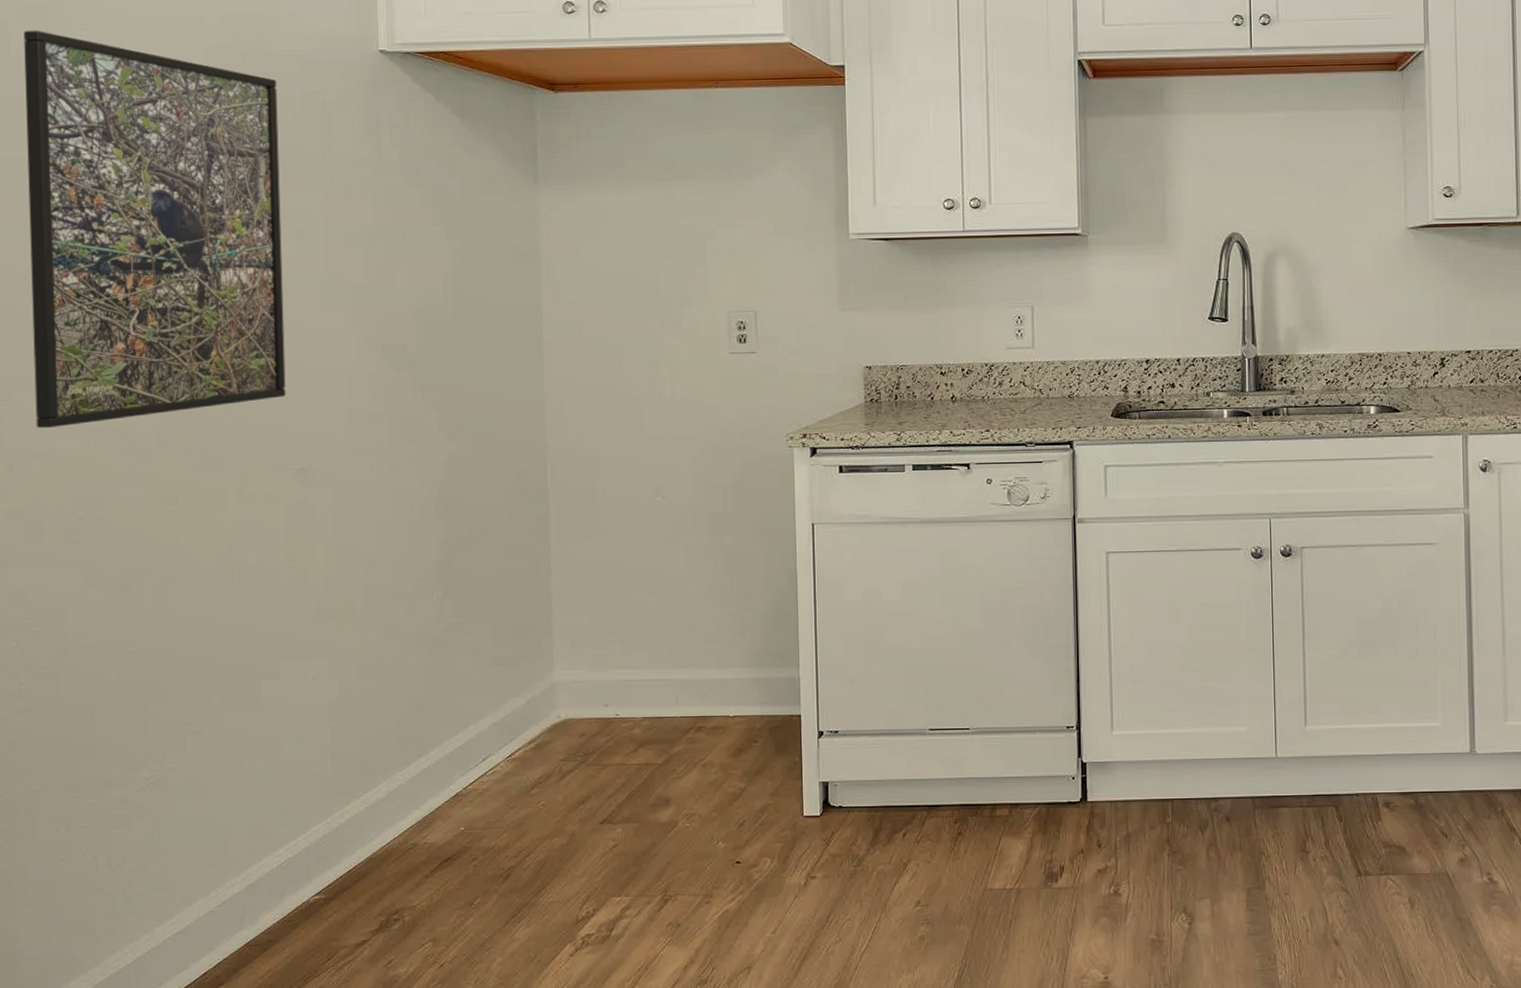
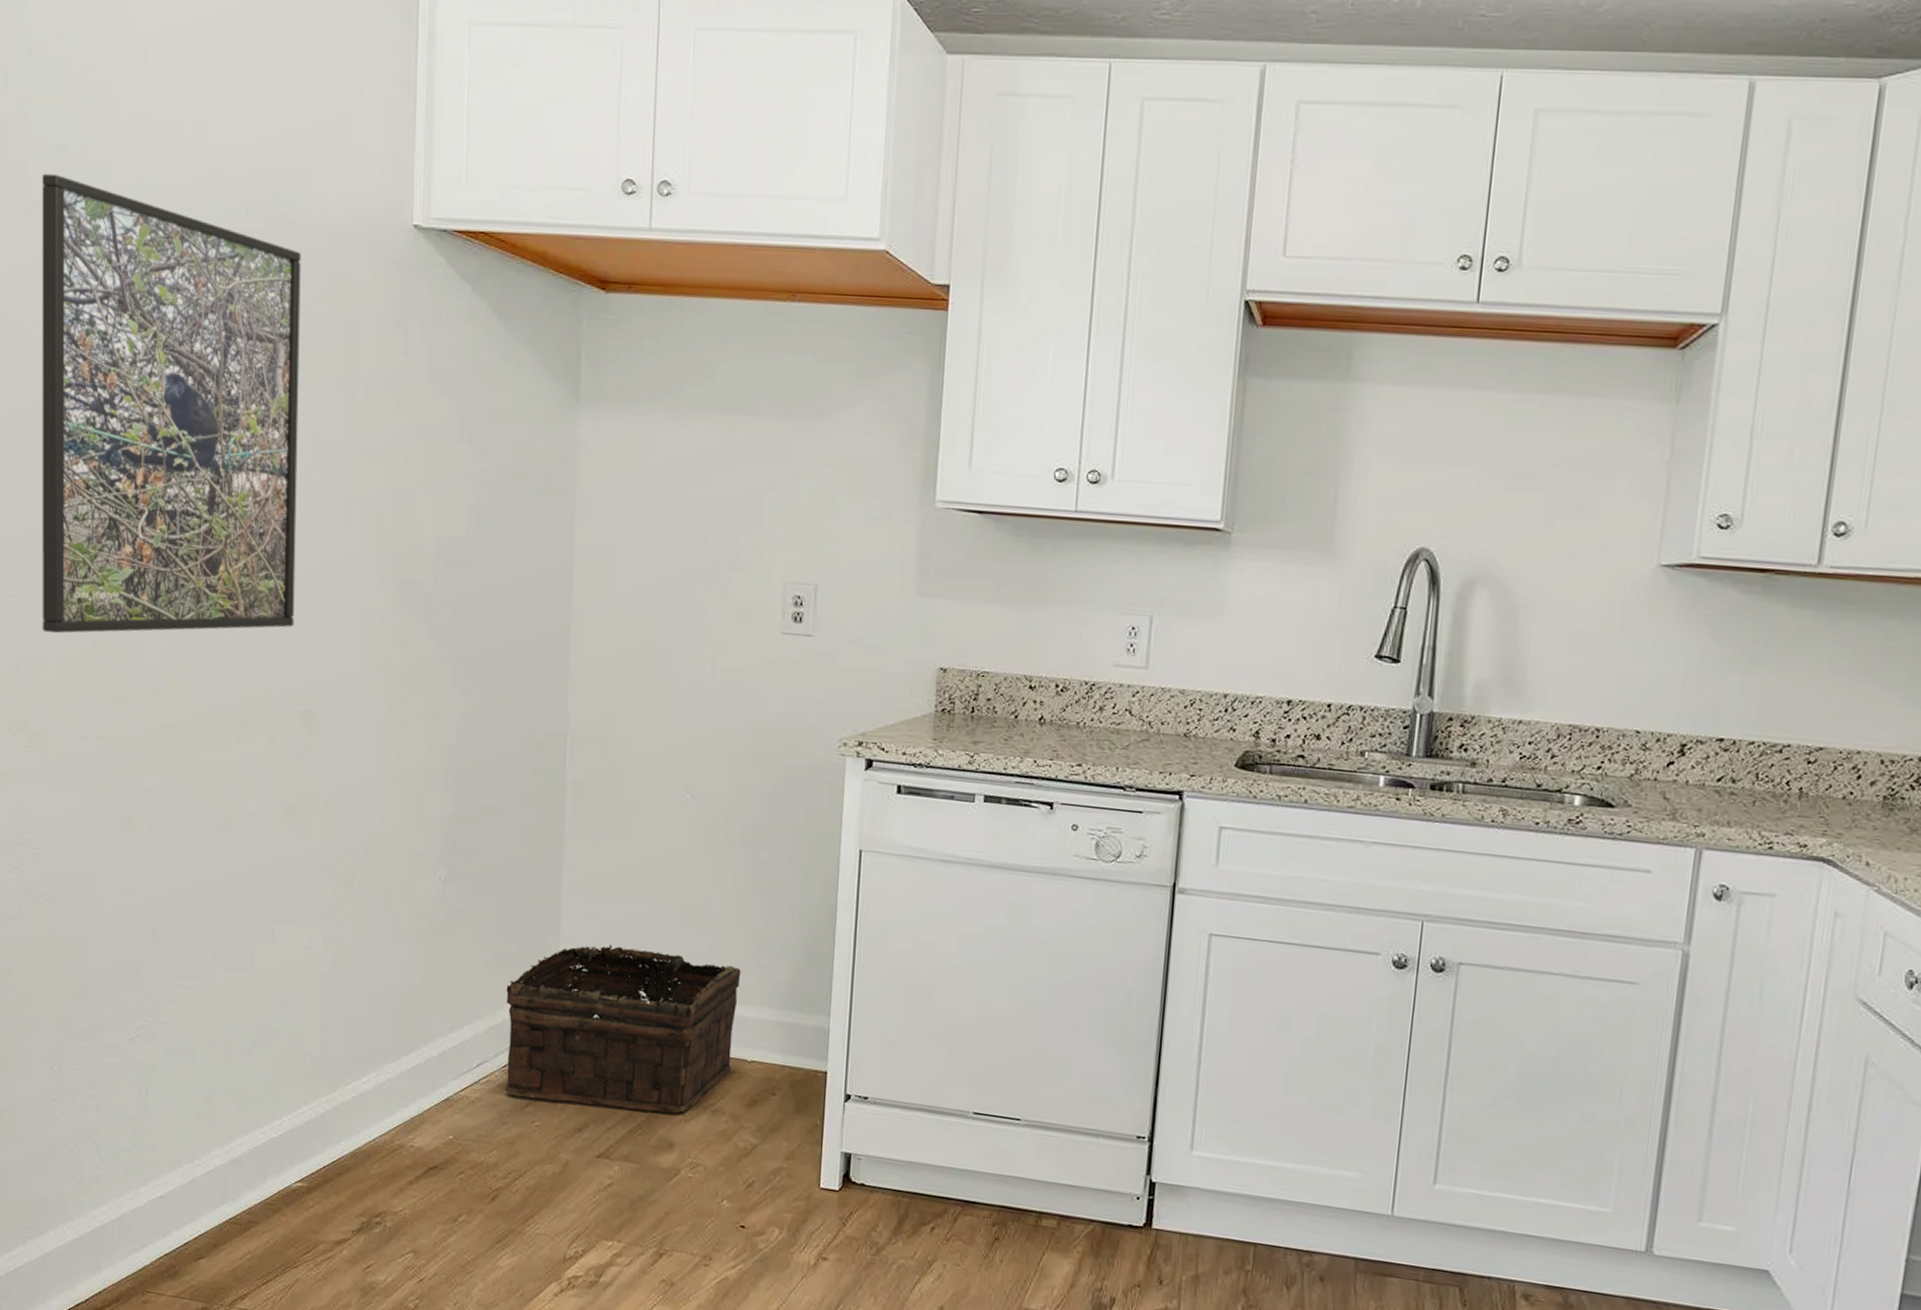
basket: none [506,634,718,782] -> present [504,945,741,1114]

